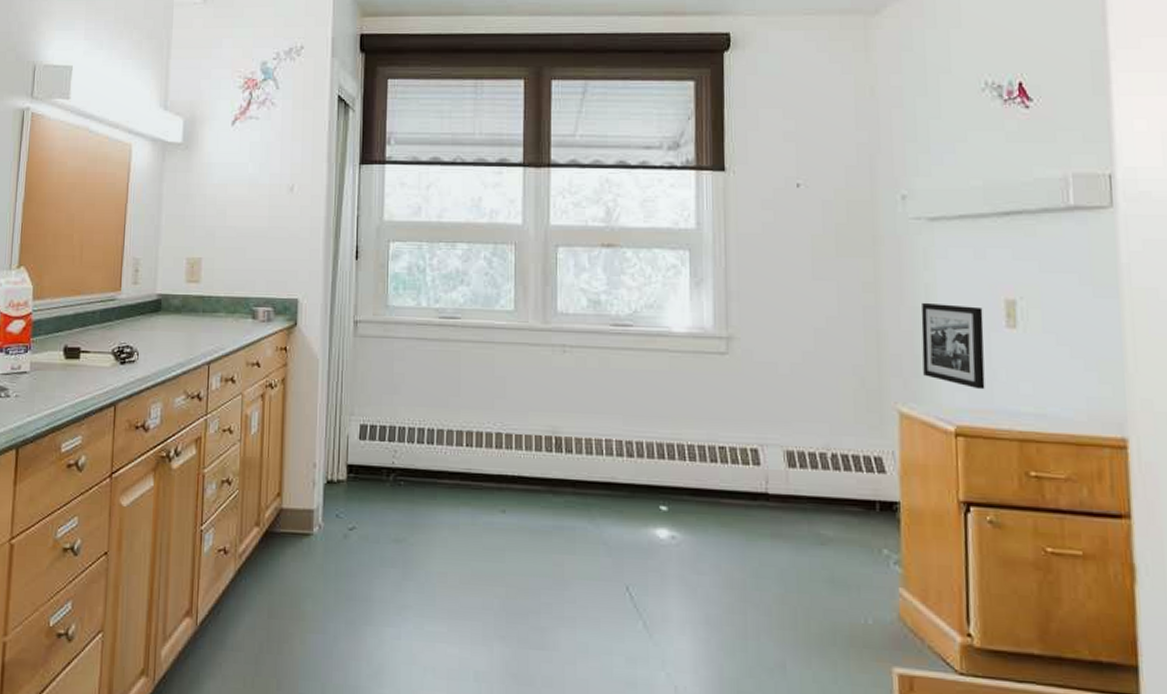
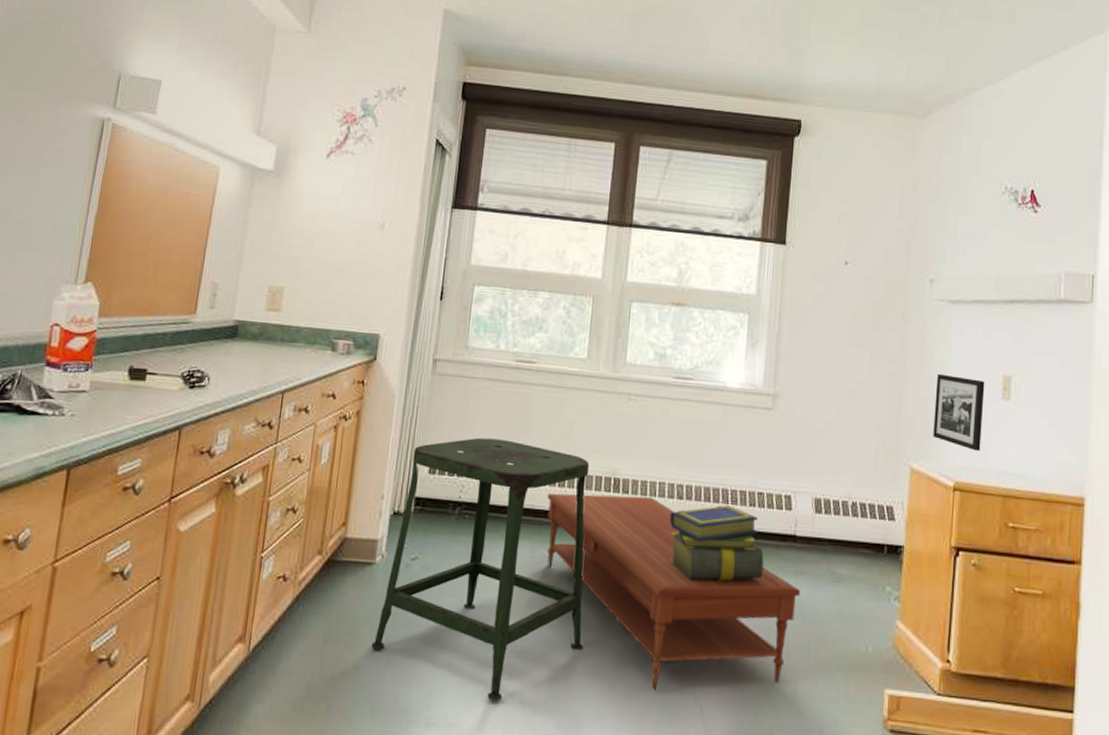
stool: none [315,400,538,679] -> present [371,437,590,702]
coffee table: none [484,455,780,668] -> present [547,493,801,690]
stack of books: none [621,462,733,547] -> present [670,505,764,582]

